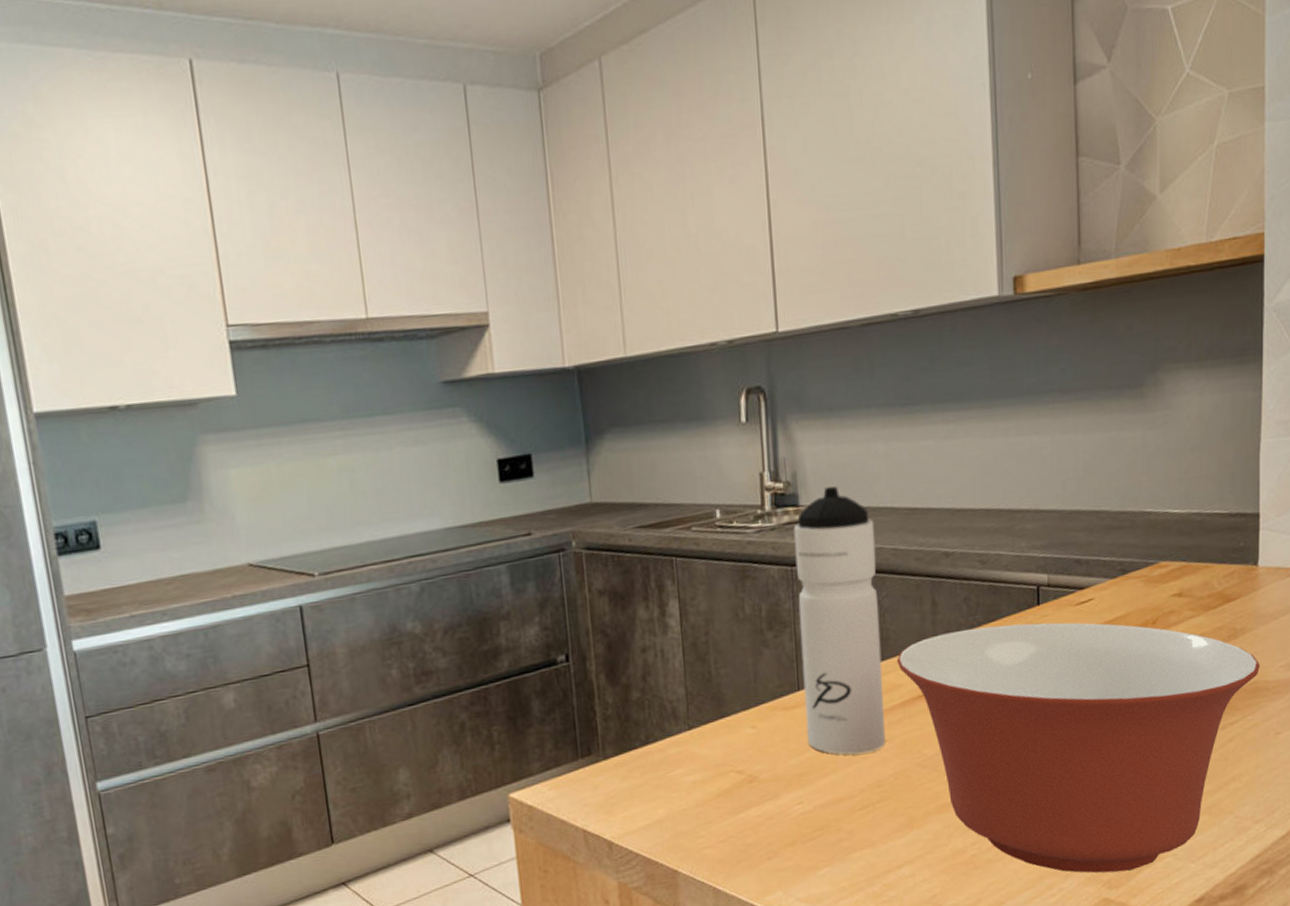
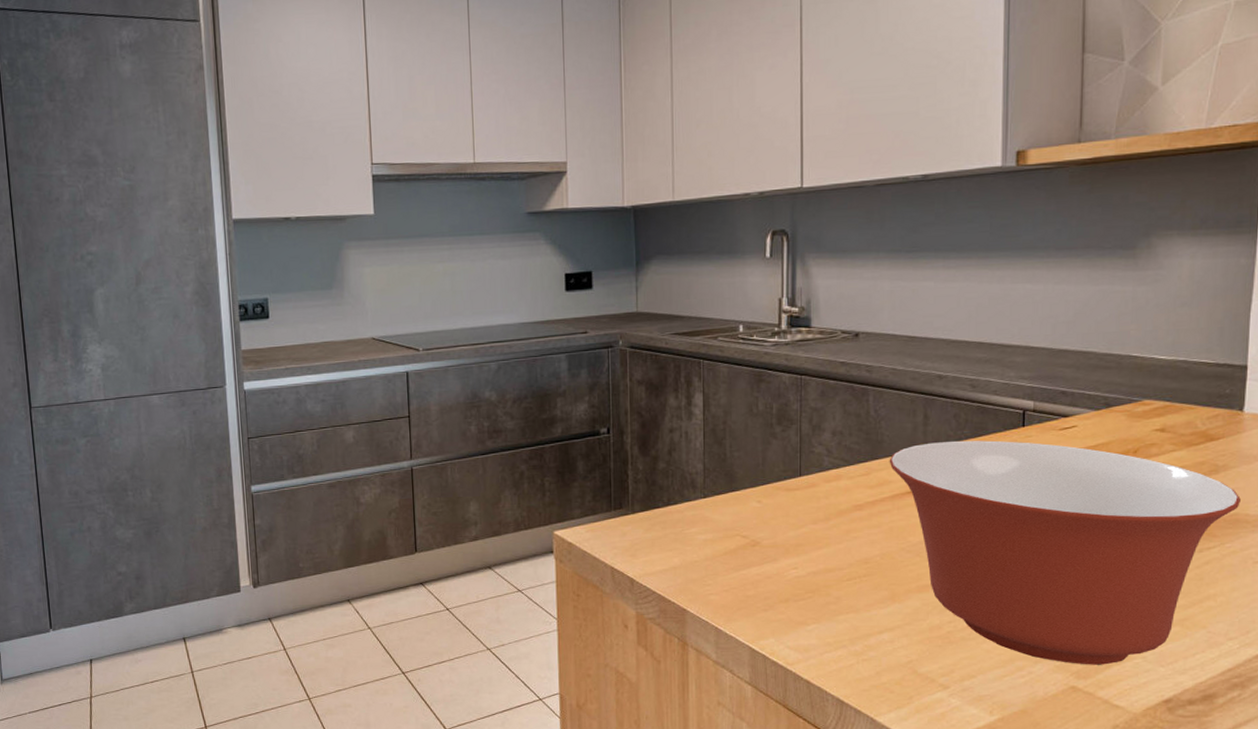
water bottle: present [793,486,886,755] -> none [805,313,876,534]

